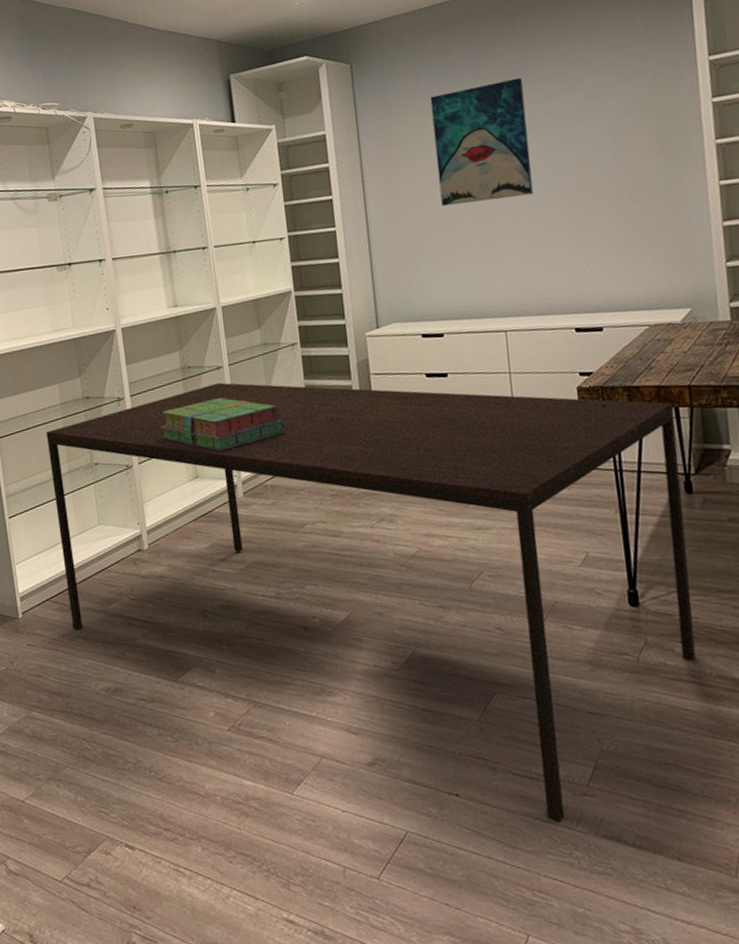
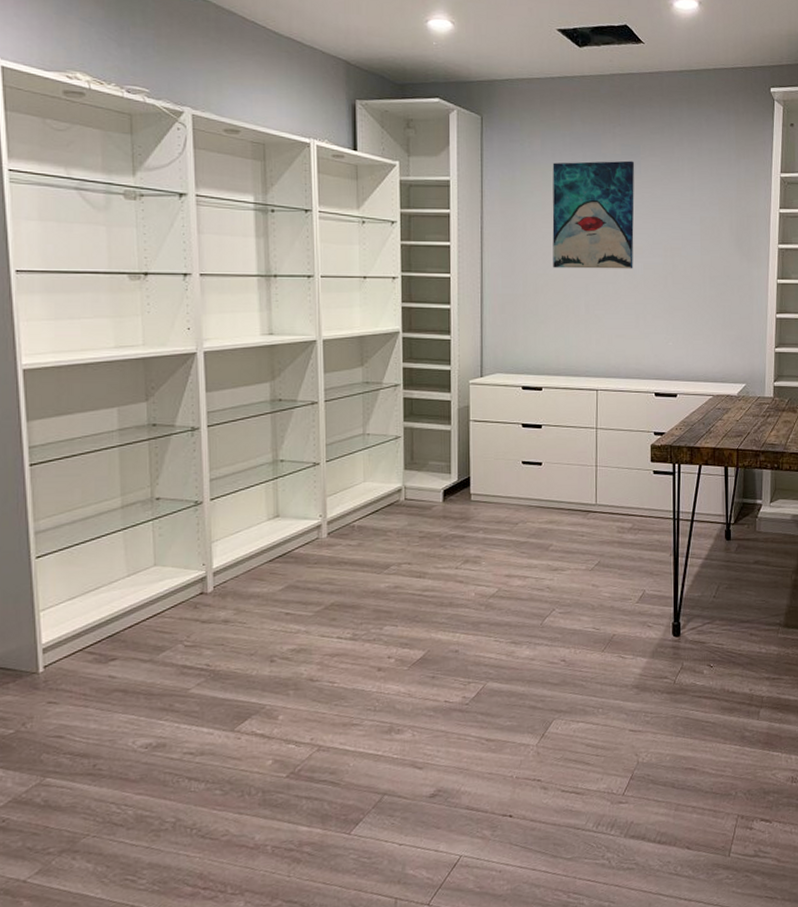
dining table: present [46,382,696,823] -> none [96,418,725,830]
stack of books: present [160,397,285,452] -> none [240,433,379,490]

